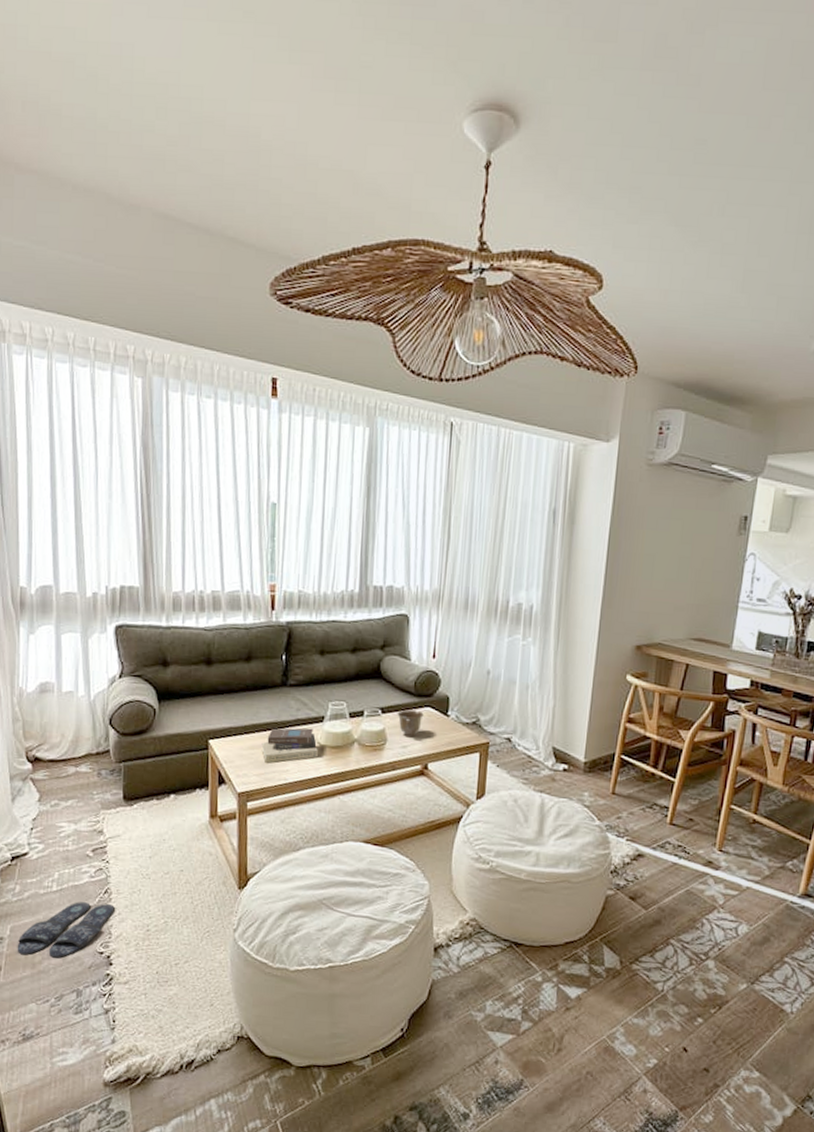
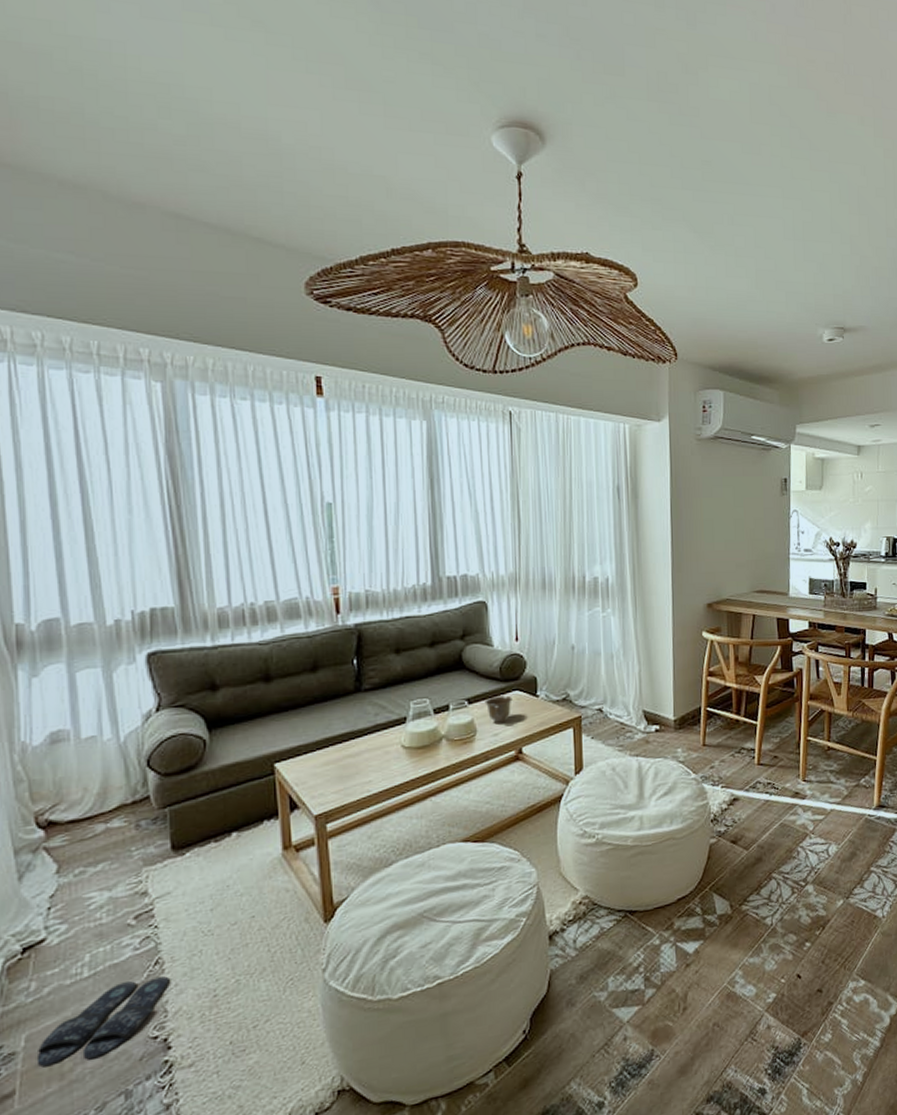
books: present [261,728,319,763] -> none [338,731,404,777]

